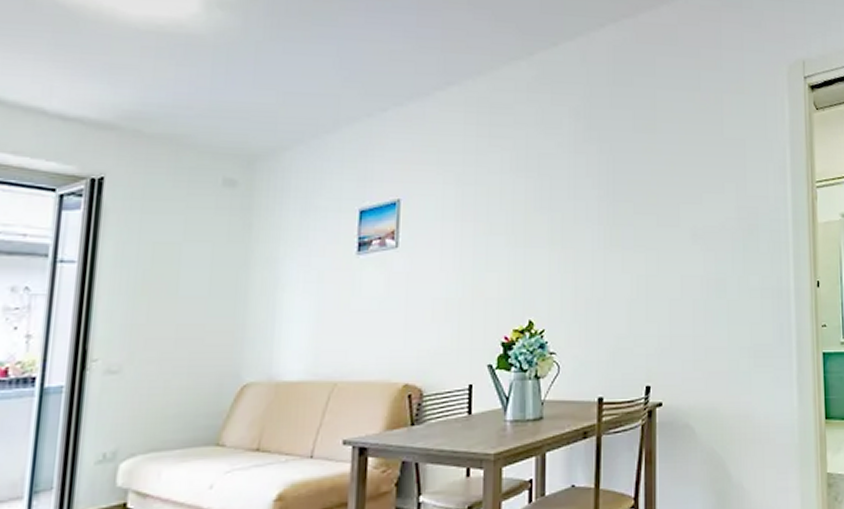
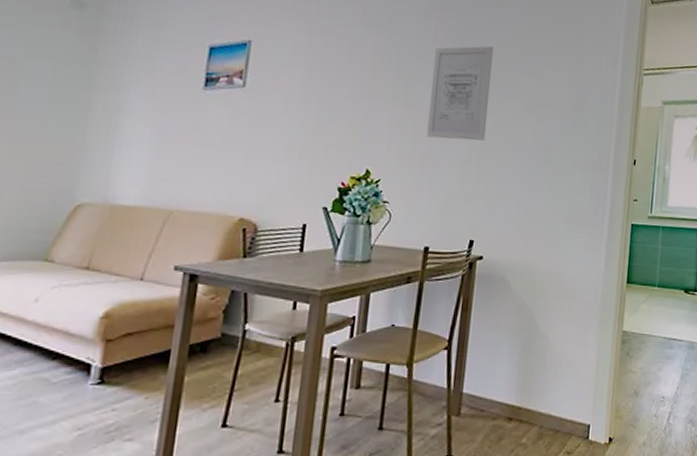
wall art: none [588,175,651,280] -> present [426,46,494,141]

